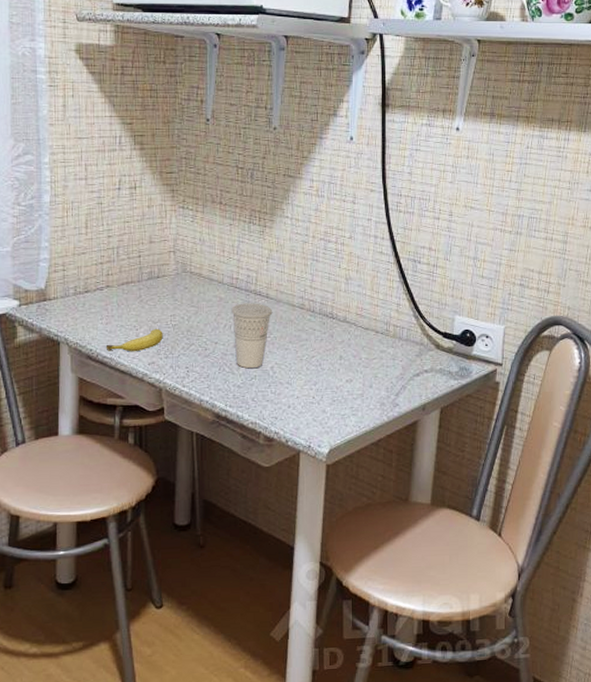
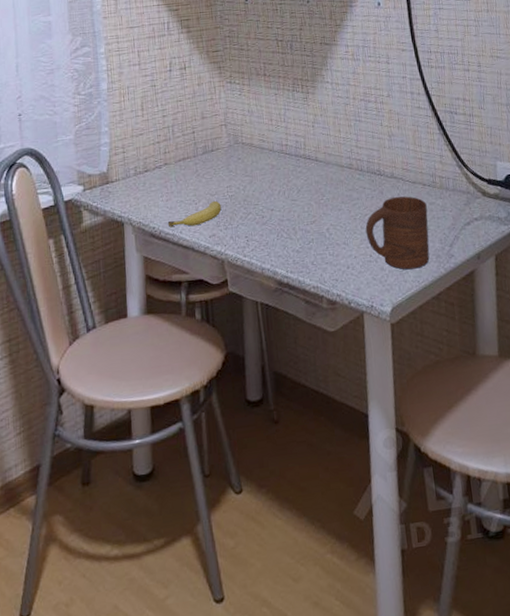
cup: present [231,303,273,369] -> none [283,167,323,233]
cup: none [311,341,377,414] -> present [365,196,430,270]

